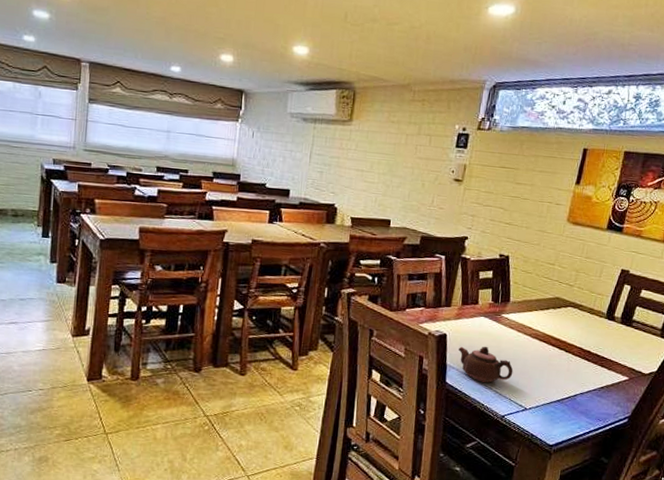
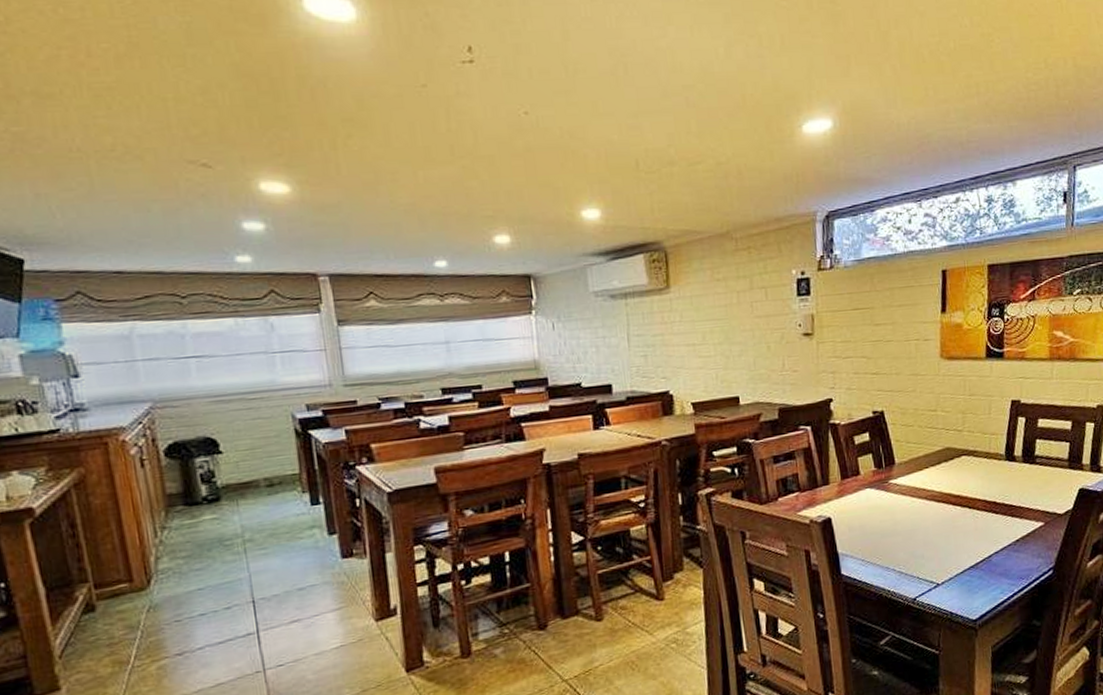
teapot: present [459,346,513,383] -> none [848,521,916,565]

